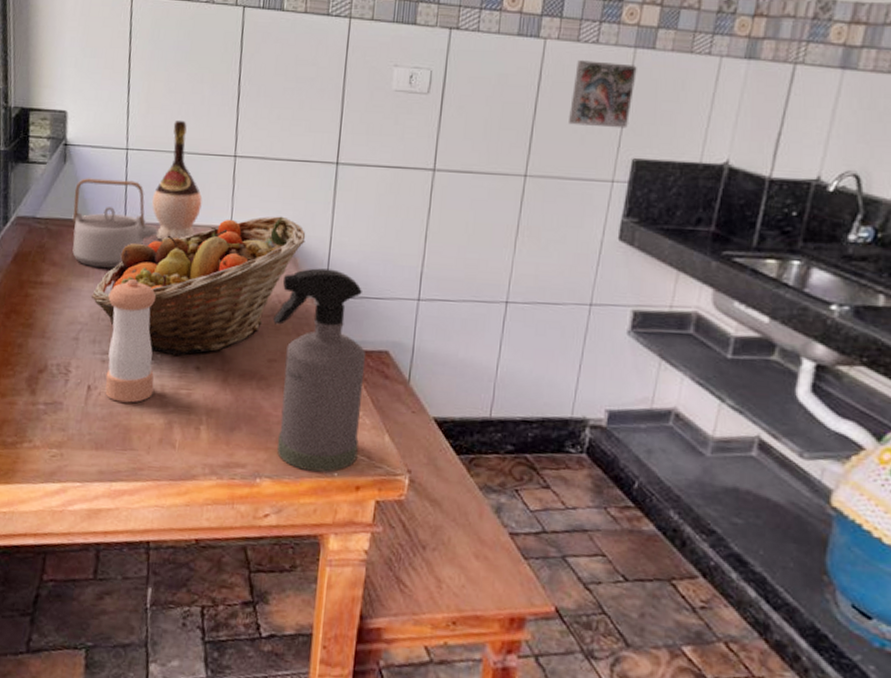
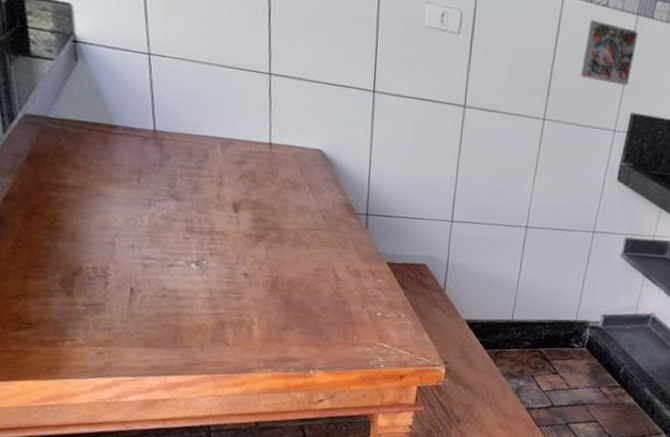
teapot: present [72,178,159,269] -> none [92,80,194,177]
fruit basket: present [90,216,306,357] -> none [123,135,346,263]
pepper shaker: present [105,279,156,403] -> none [143,188,202,305]
wine bottle: present [151,121,203,241] -> none [182,30,238,153]
spray bottle: present [273,268,366,473] -> none [318,188,406,365]

